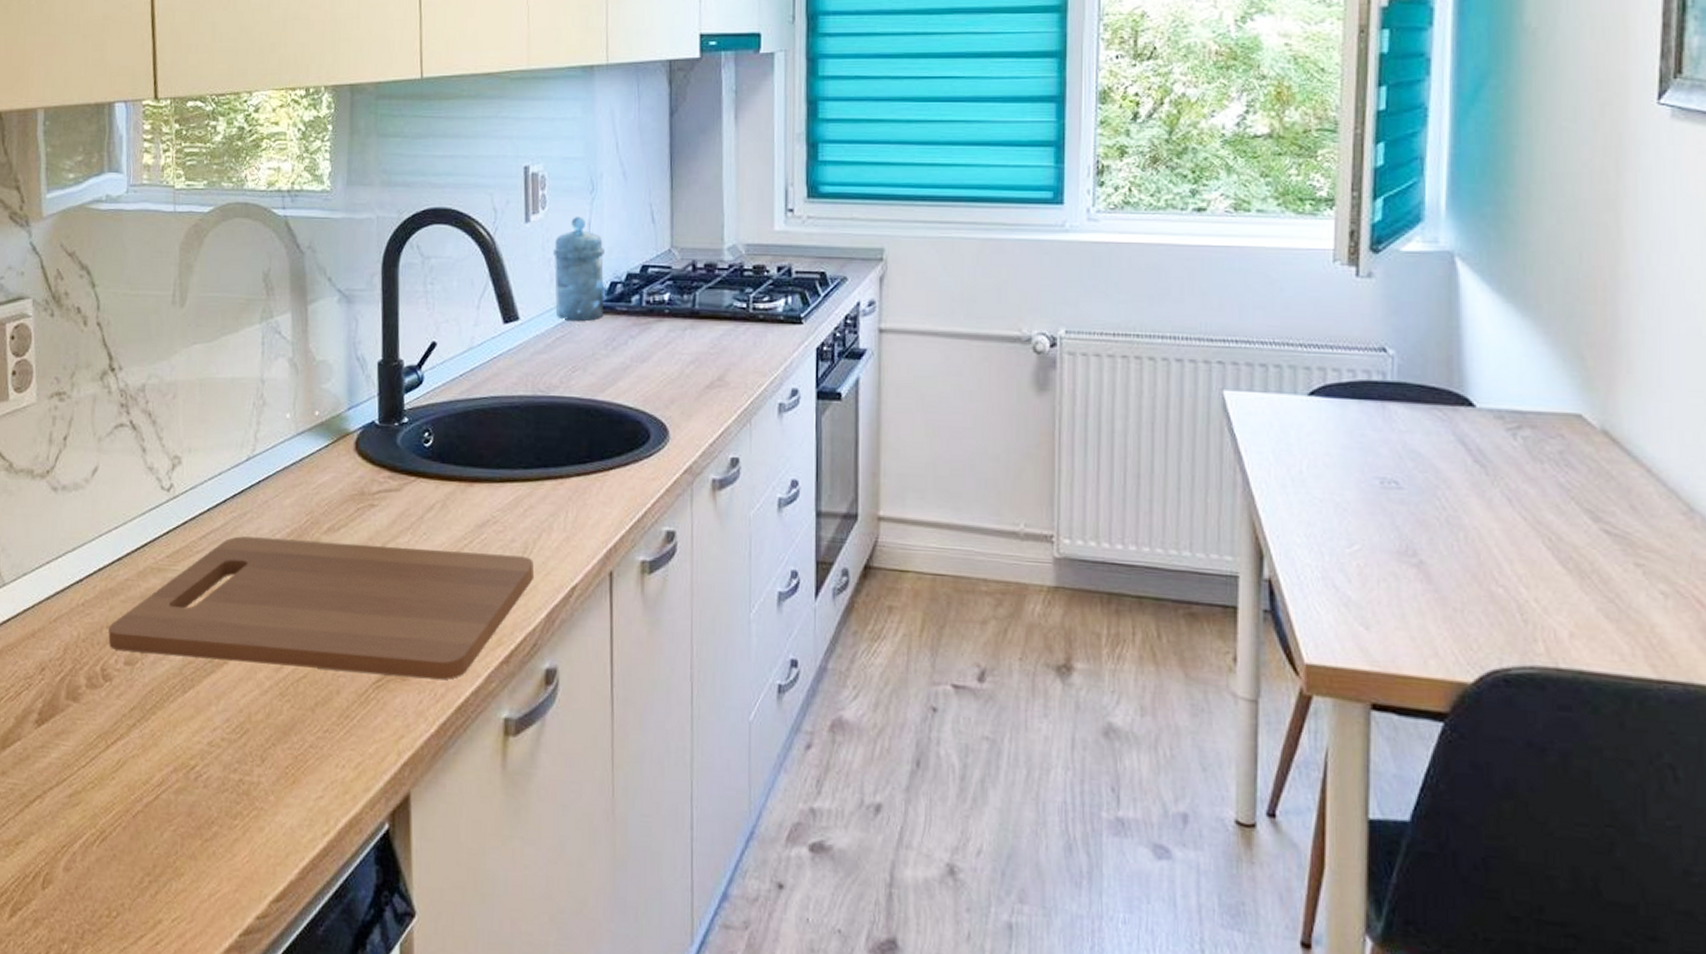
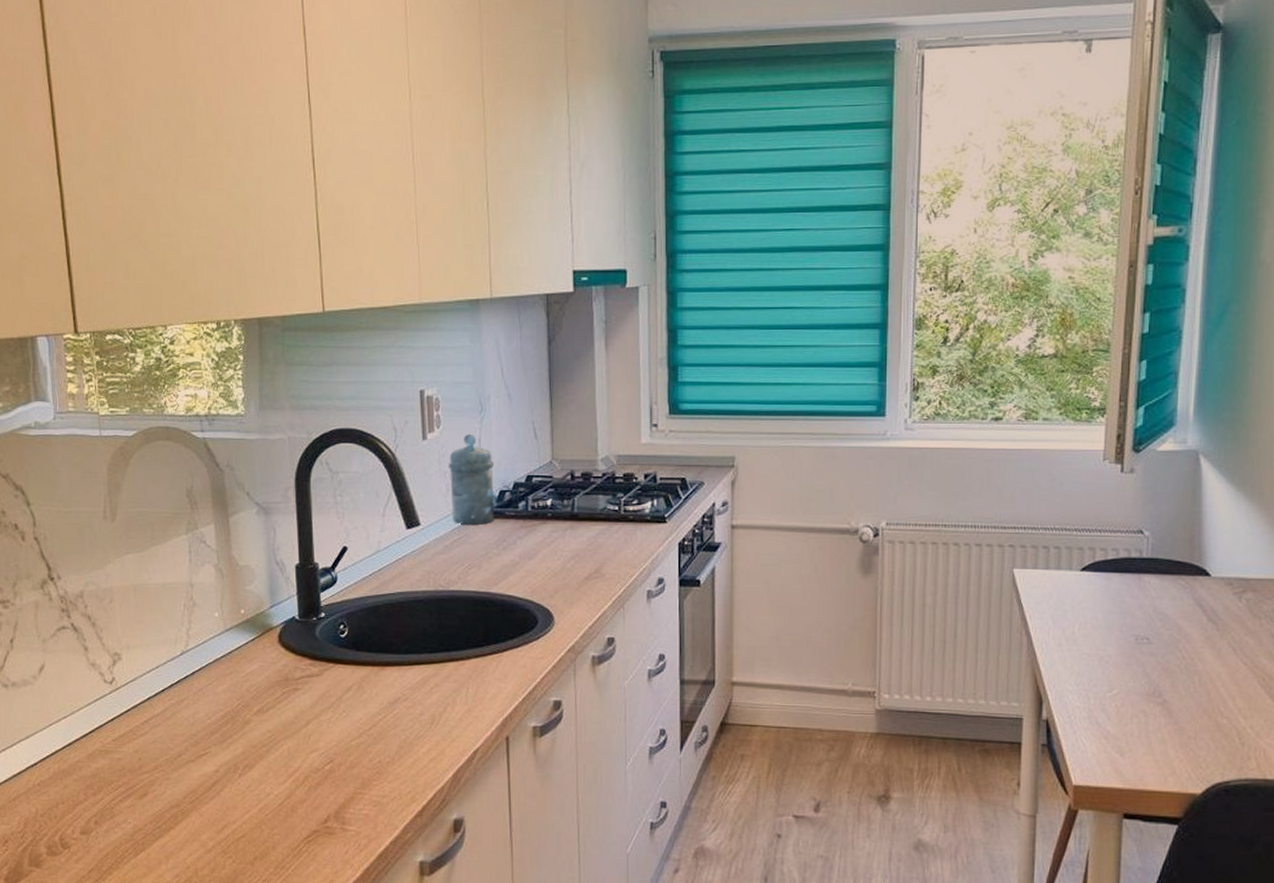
cutting board: present [108,536,534,680] -> none [64,720,440,832]

